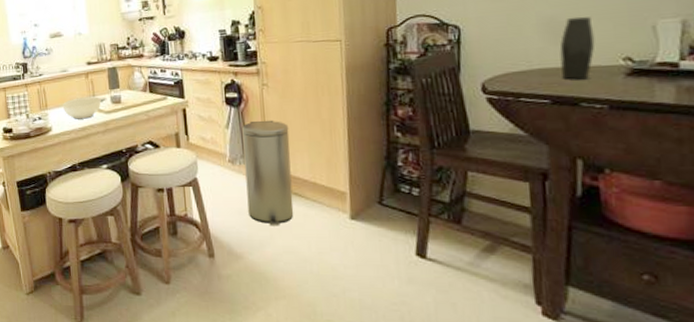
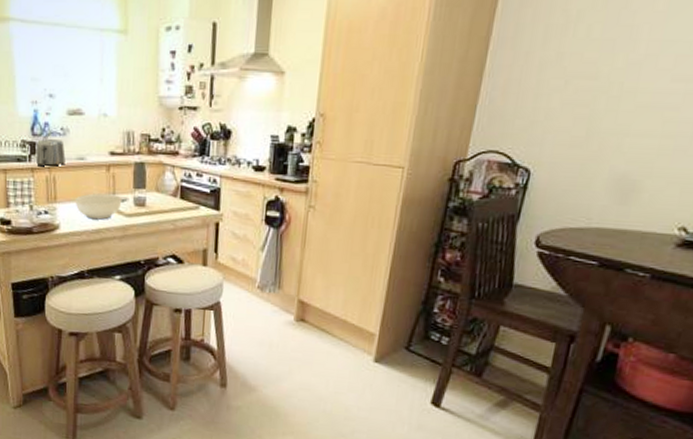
toaster: none [28,58,52,82] -> present [36,139,66,168]
pedal bin: present [242,120,294,226] -> none [270,247,329,362]
vase: present [559,16,596,80] -> none [616,176,663,245]

